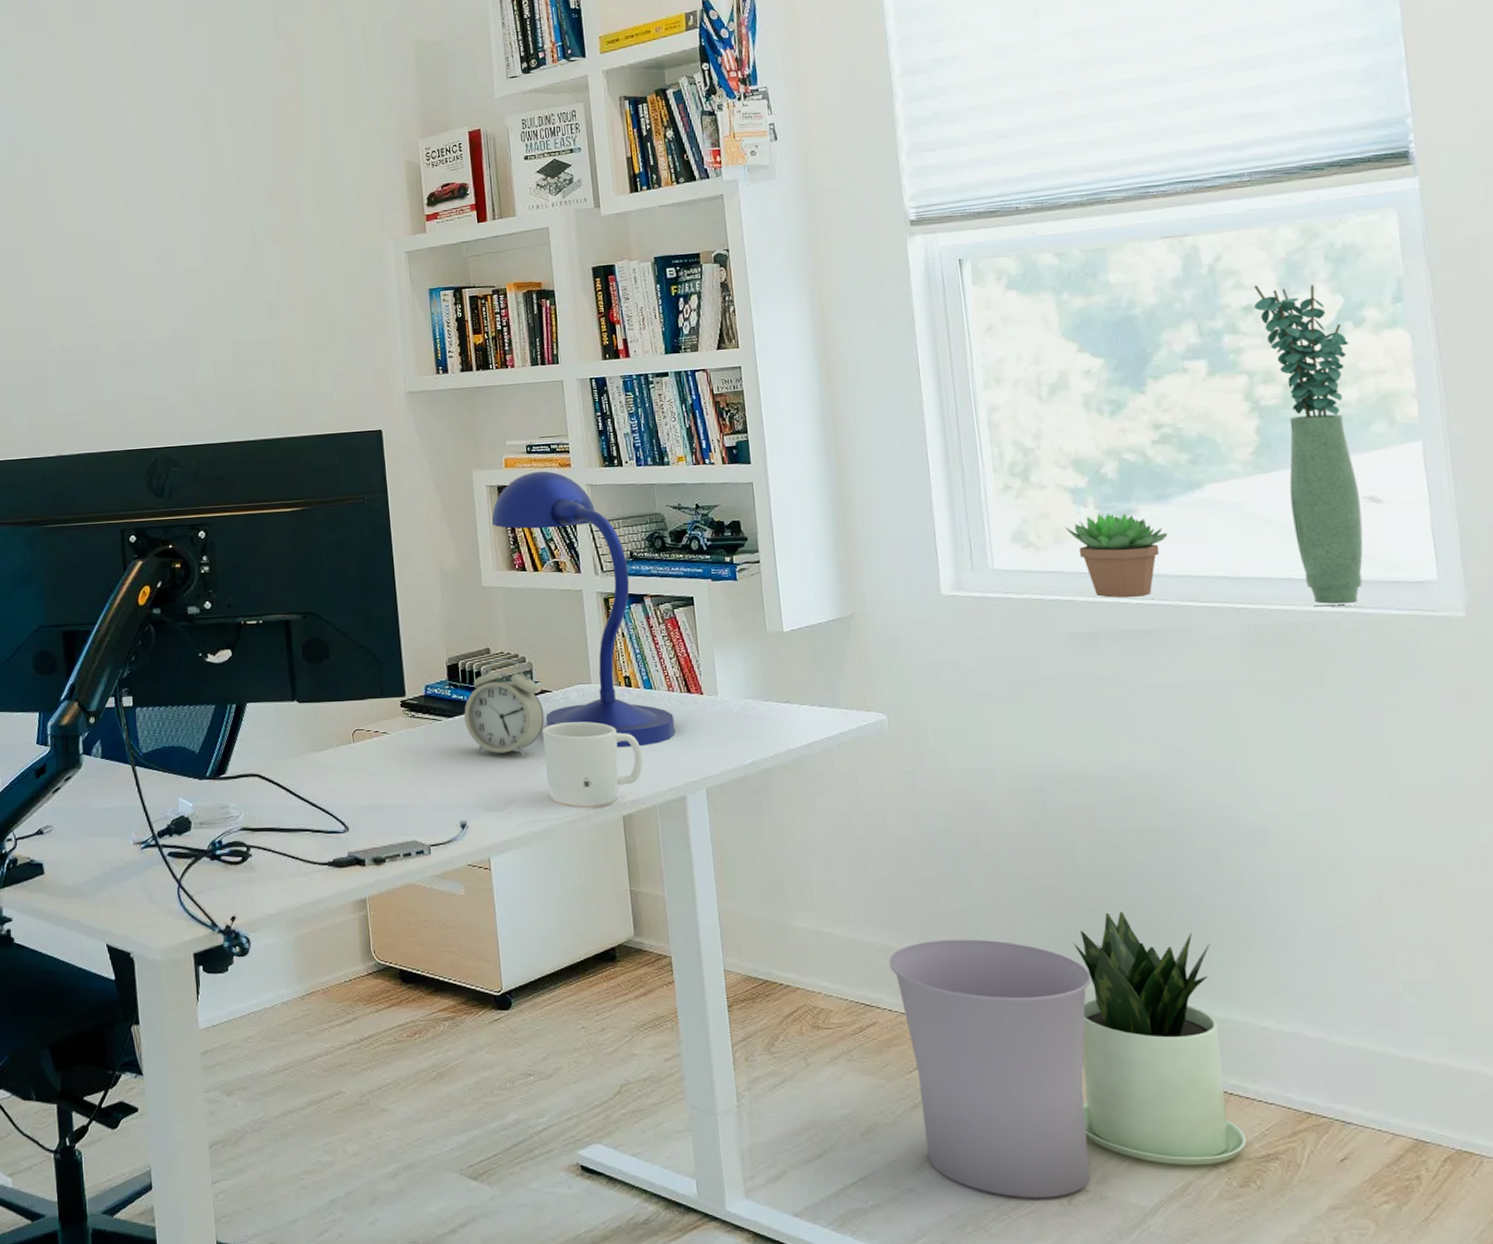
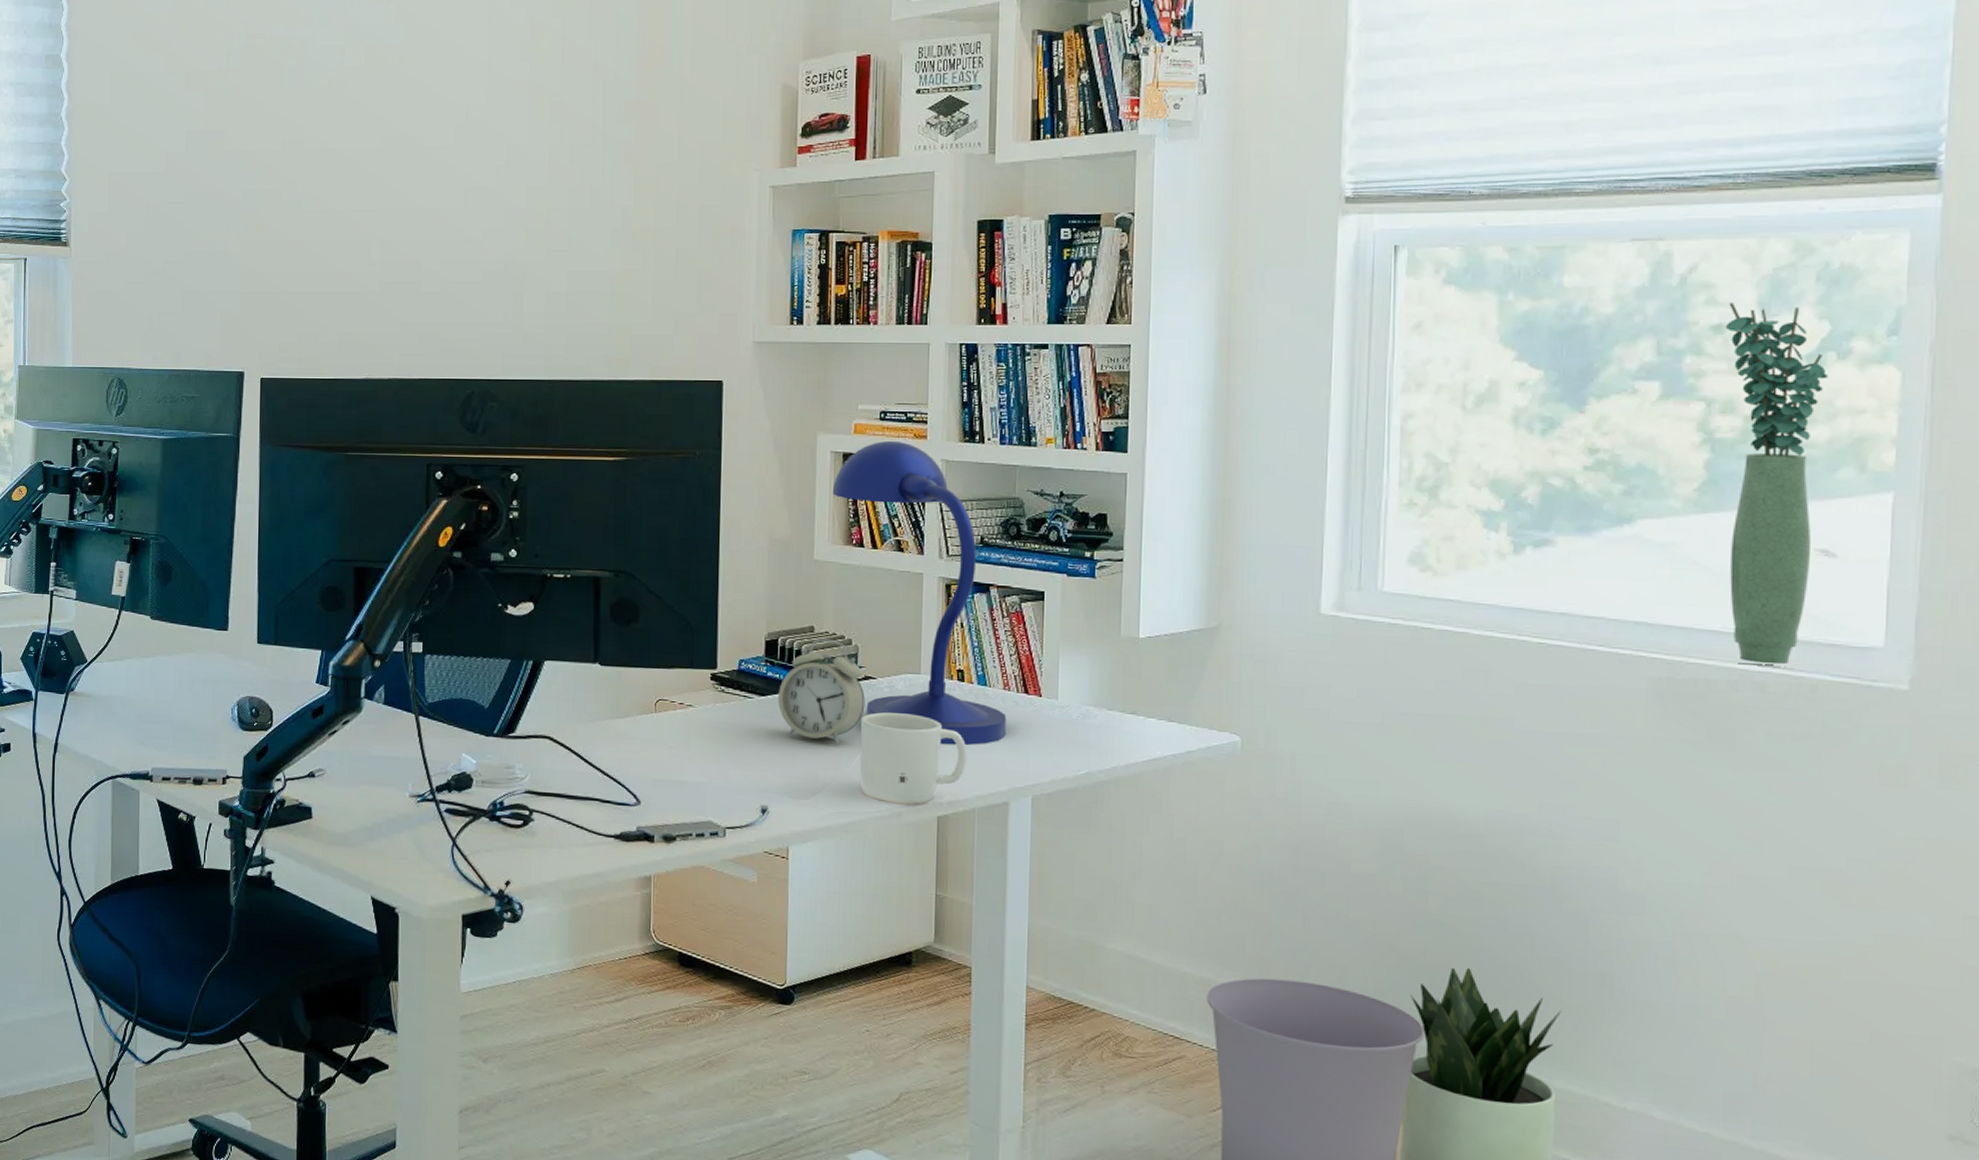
succulent plant: present [1066,513,1168,599] -> none [1471,541,1586,637]

